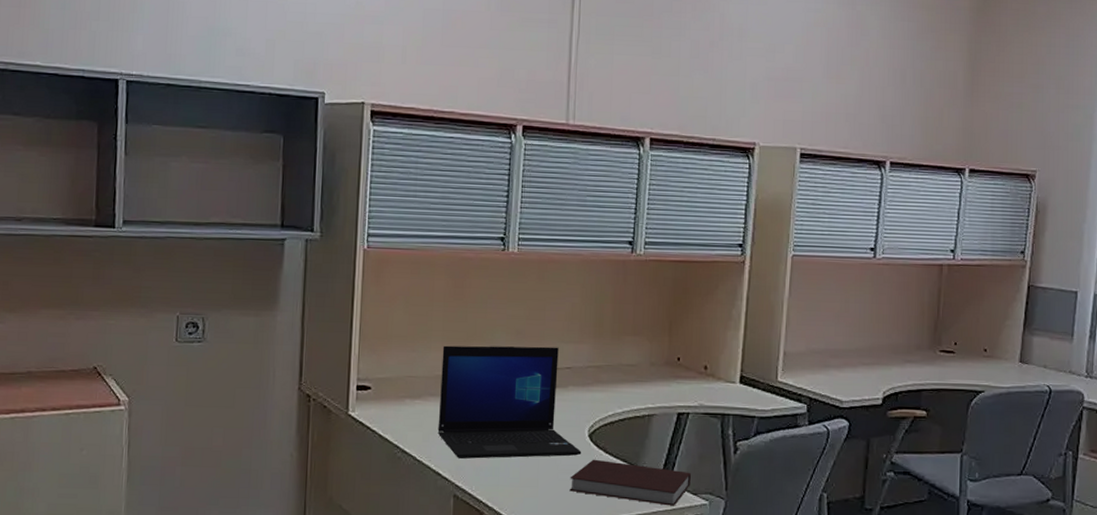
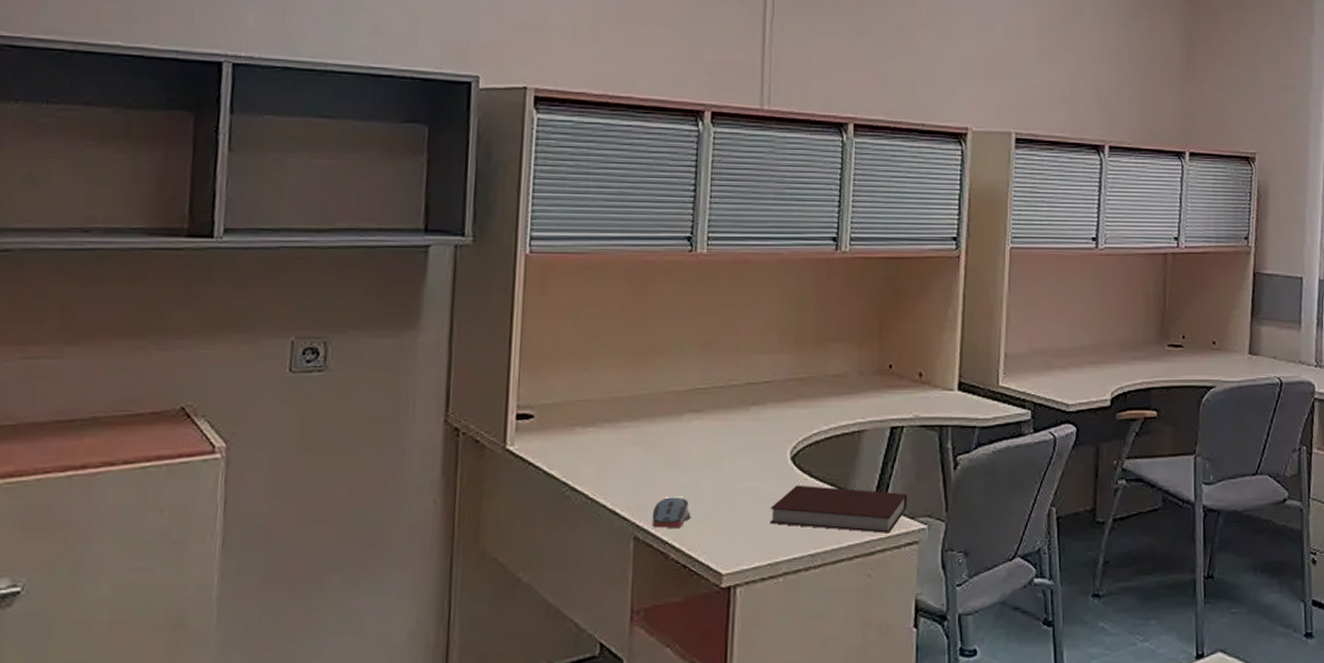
laptop: present [437,345,582,459] -> none [614,359,783,493]
computer mouse: none [469,463,502,489] -> present [652,497,691,528]

